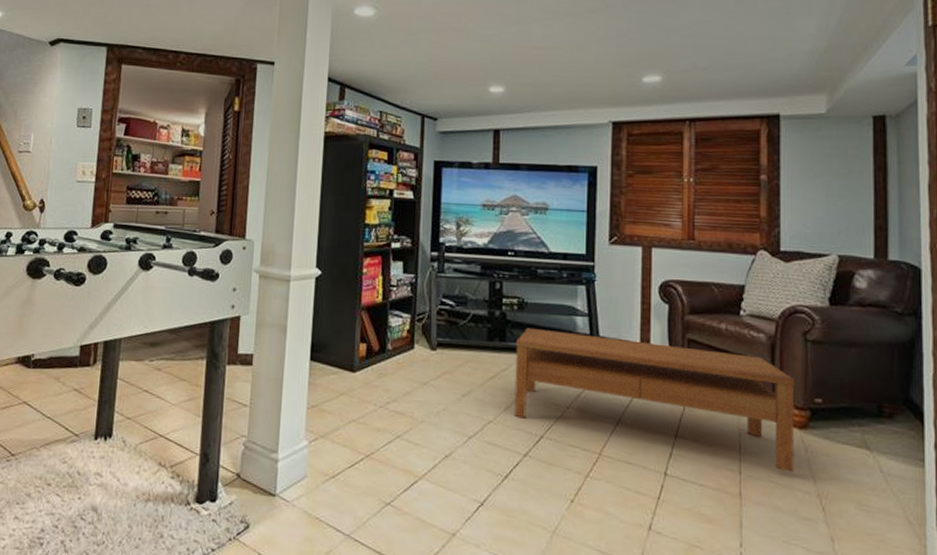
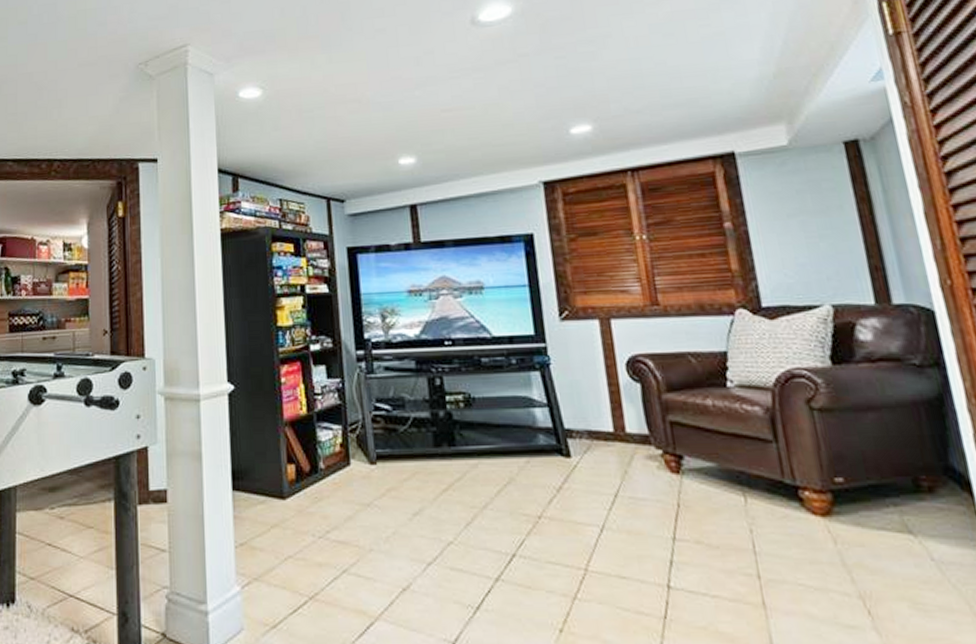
coffee table: present [514,327,795,473] -> none [468,426,825,571]

